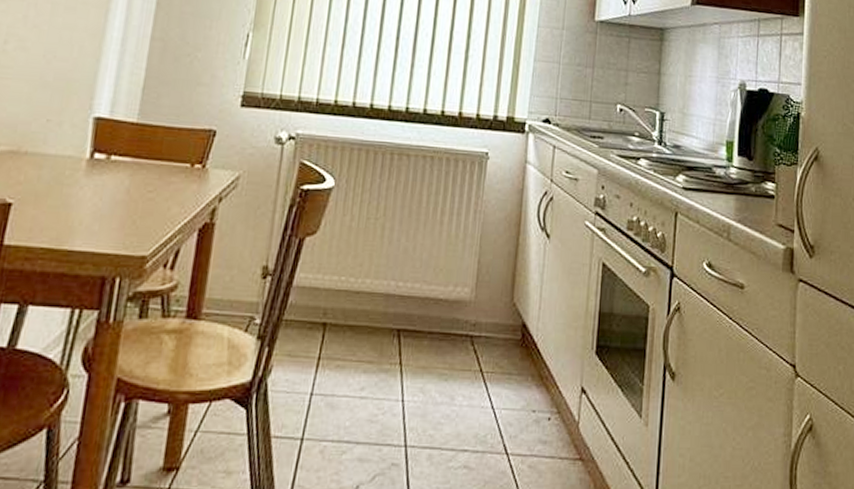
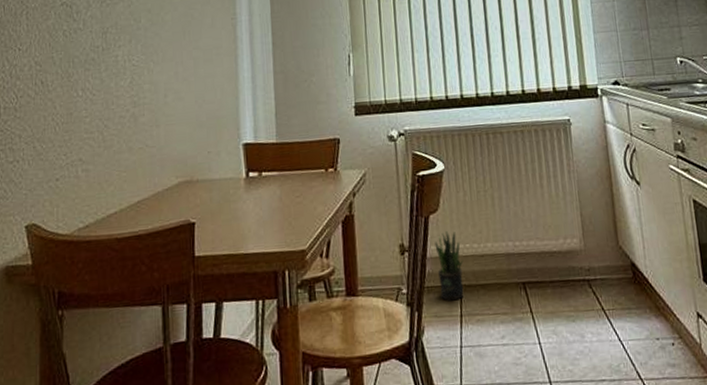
potted plant: none [299,259,335,340] -> present [434,231,464,301]

